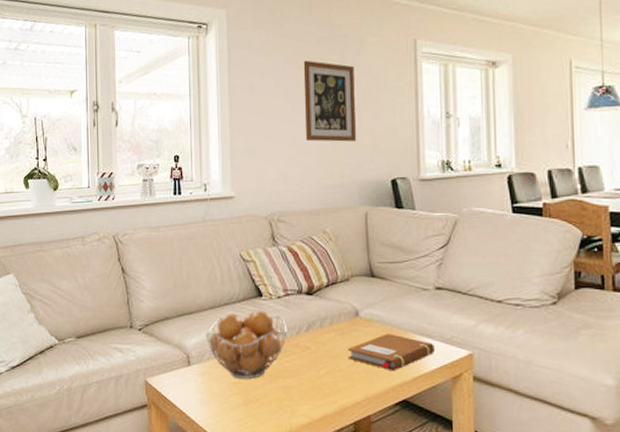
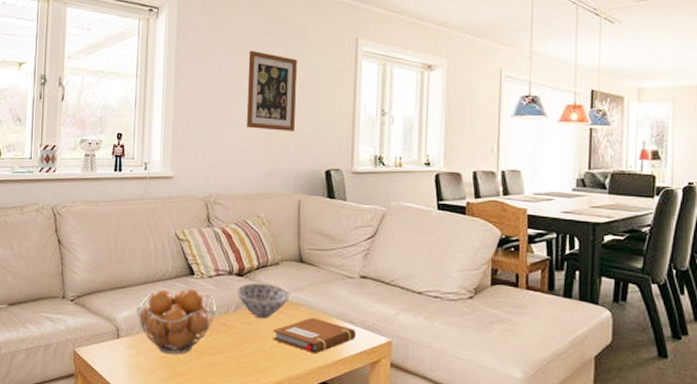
bowl: none [307,301,364,337] -> present [236,283,291,318]

